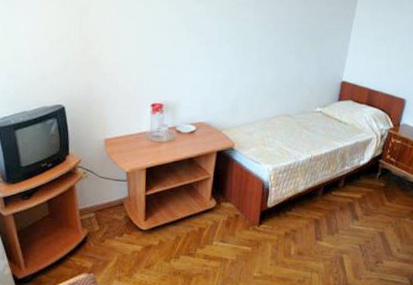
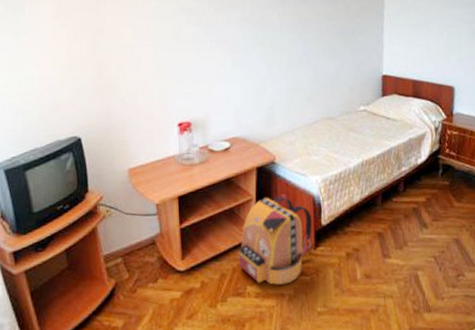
backpack: none [192,176,260,251] -> present [238,193,313,285]

